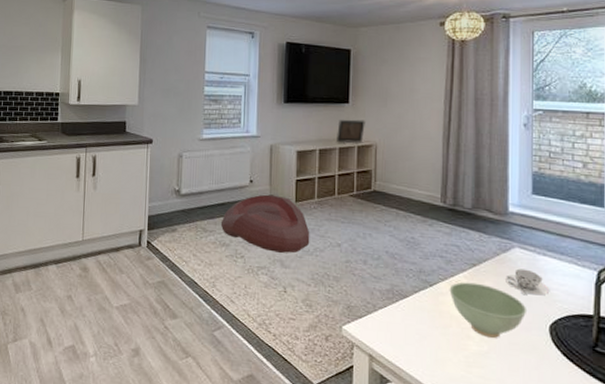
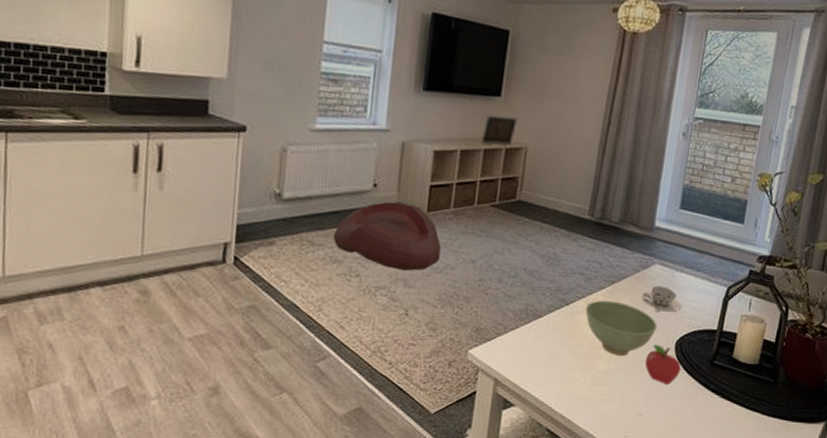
fruit: none [518,328,560,372] -> present [644,345,682,386]

